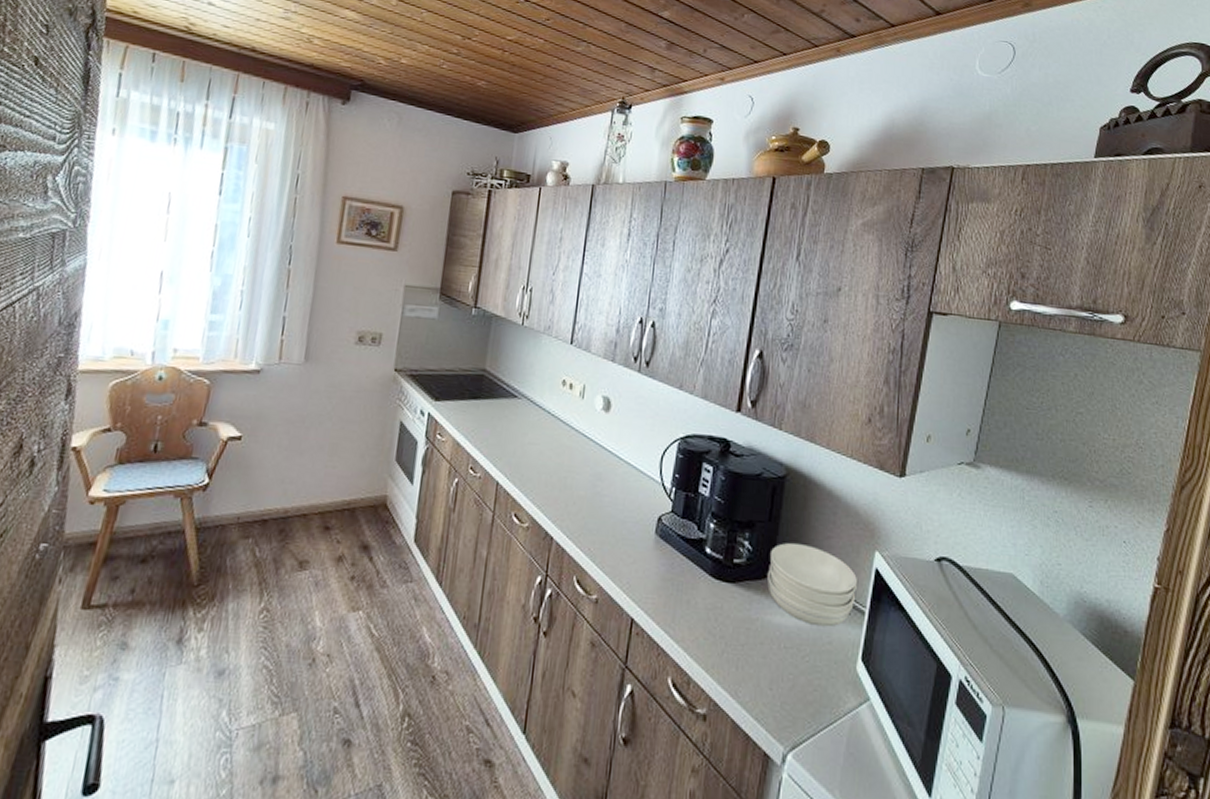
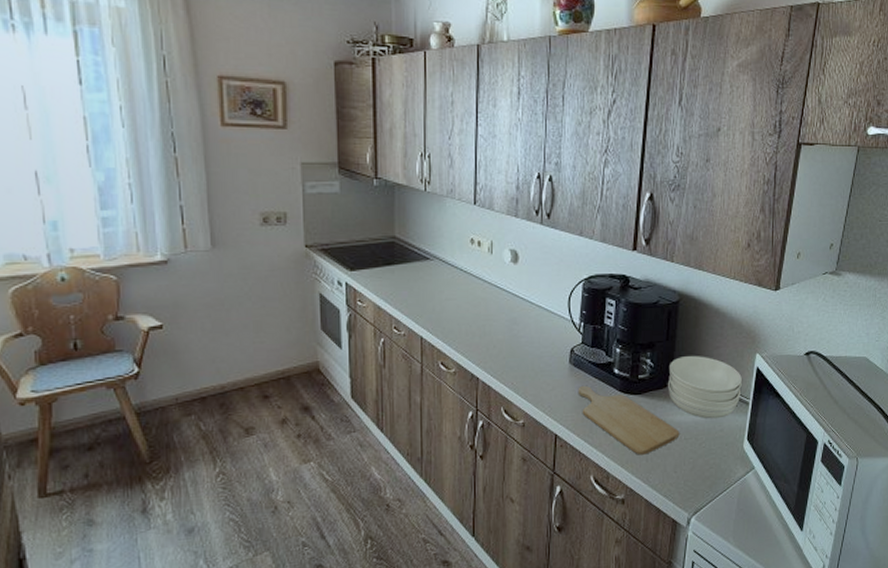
chopping board: none [661,562,779,661] -> present [578,385,680,455]

